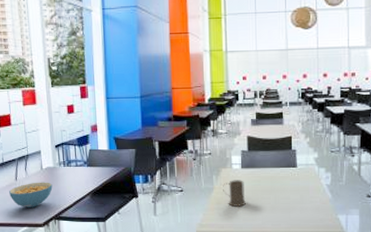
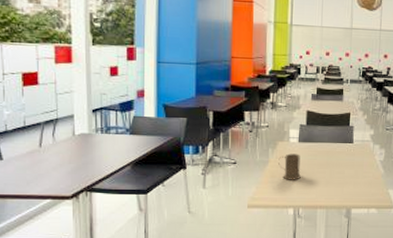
cereal bowl: present [9,182,53,207] -> none [30,149,86,178]

